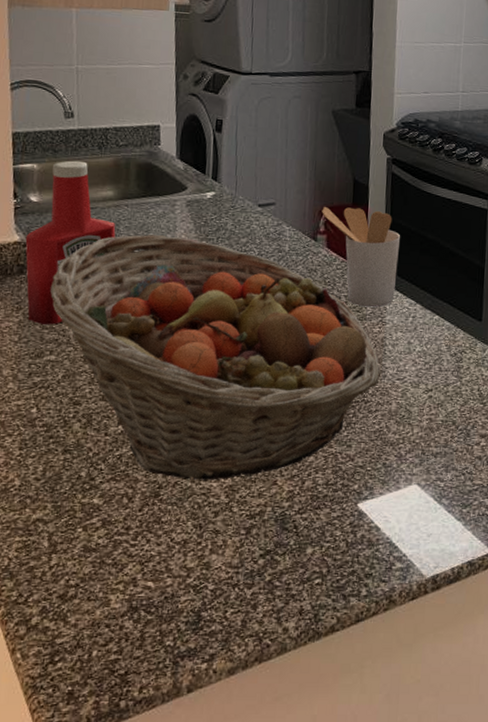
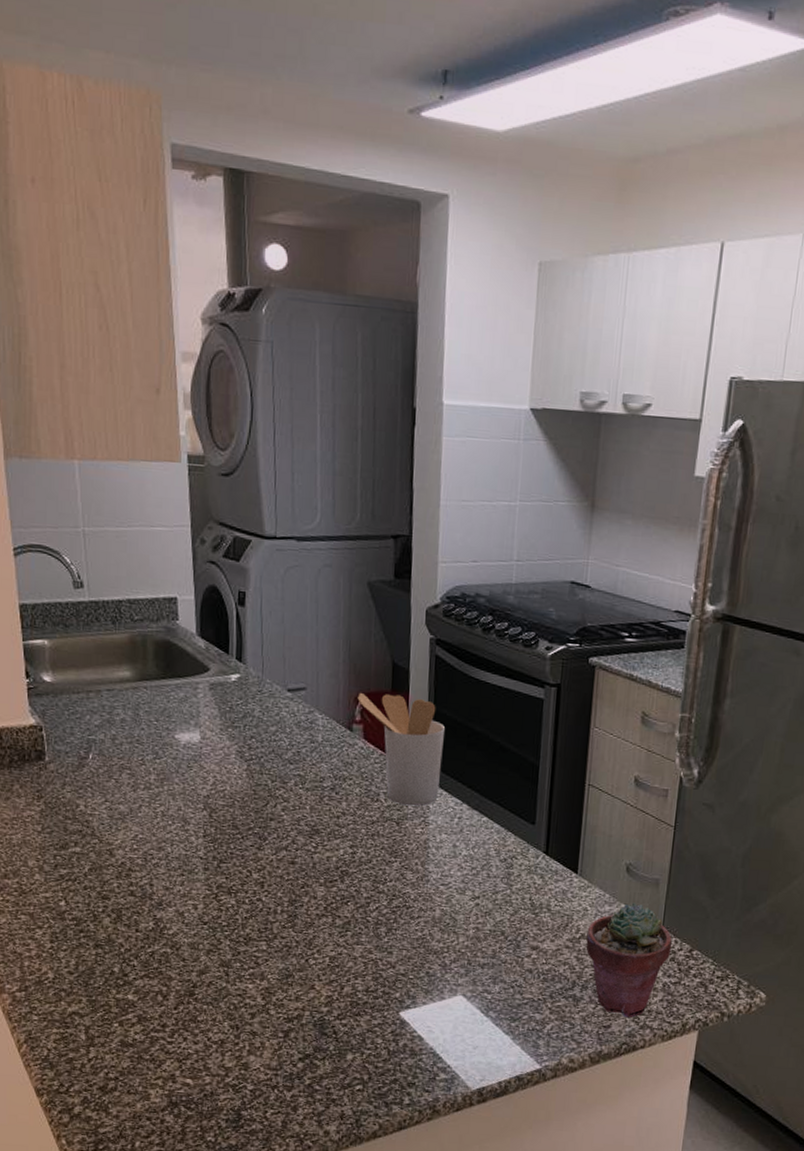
ketchup bottle: present [25,160,116,325] -> none [41,636,136,815]
fruit basket: present [50,235,380,480] -> none [71,720,423,982]

